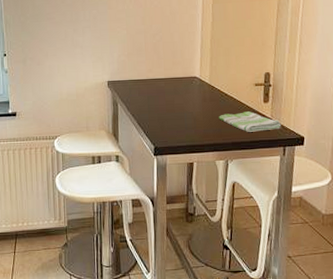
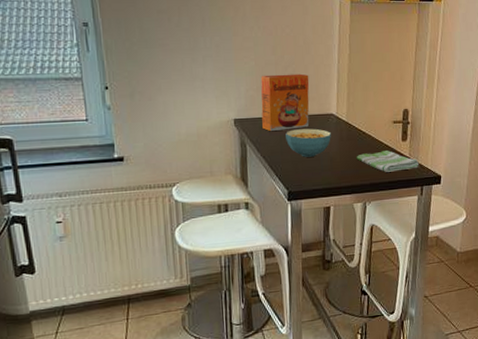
cereal box: none [131,40,175,93] -> present [260,73,309,132]
cereal bowl: none [153,90,195,116] -> present [285,128,331,157]

